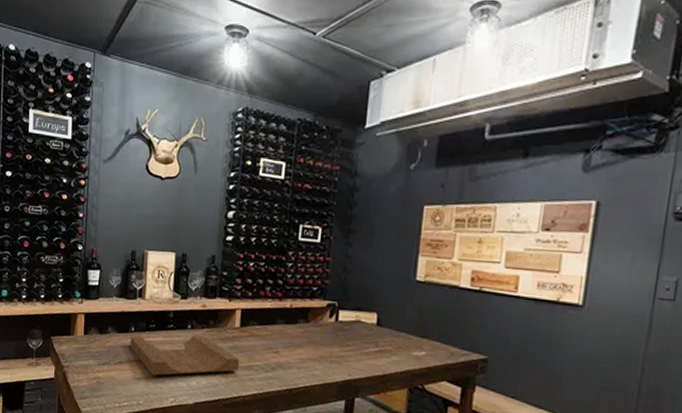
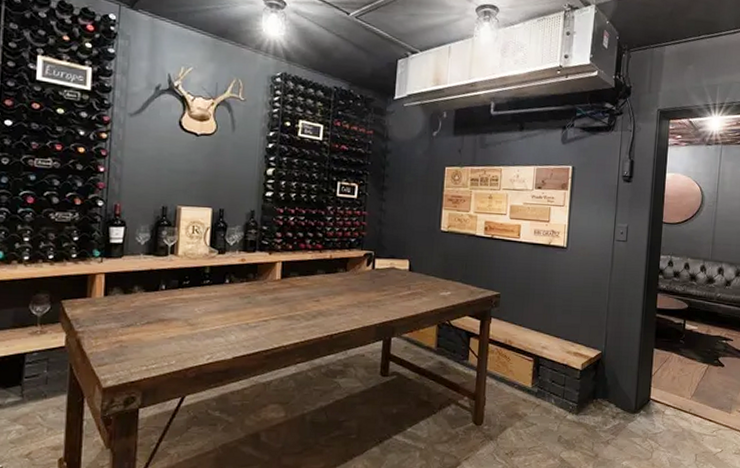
cutting board: present [130,335,240,376] -> none [160,289,281,333]

